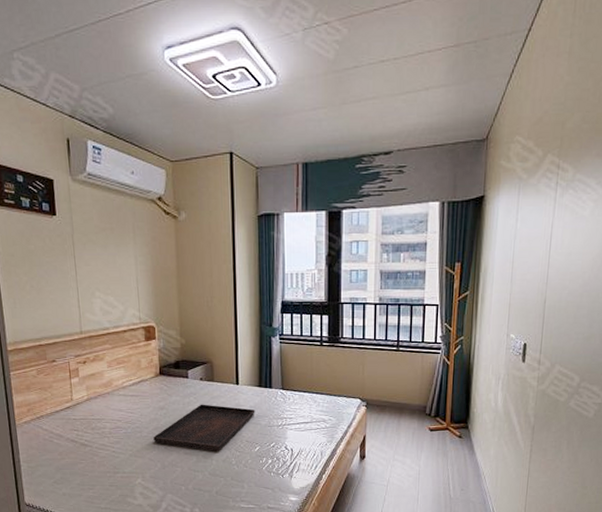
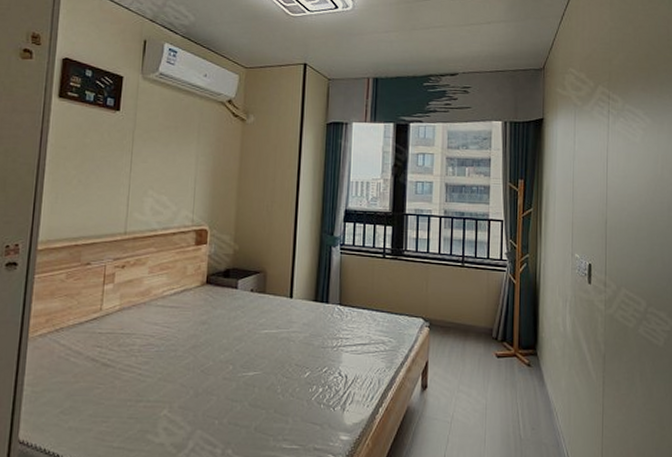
serving tray: present [153,404,255,451] -> none [189,319,309,376]

